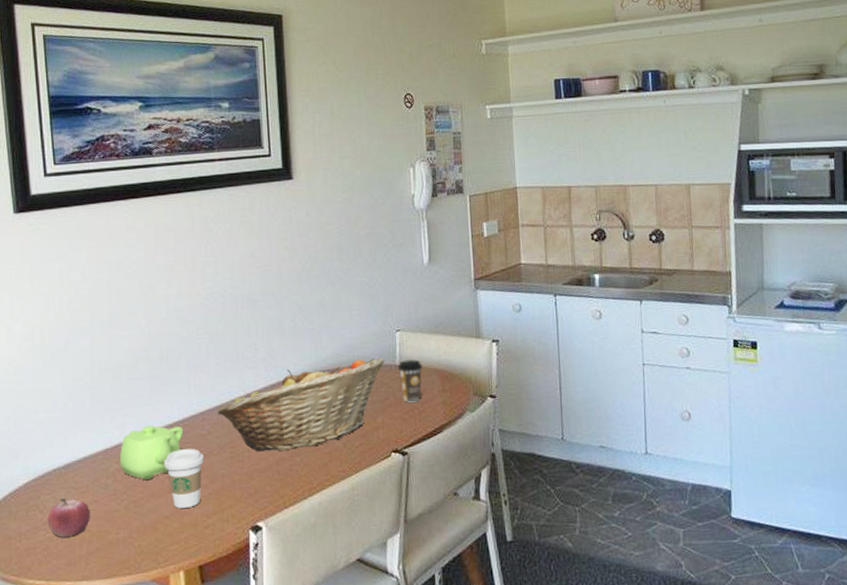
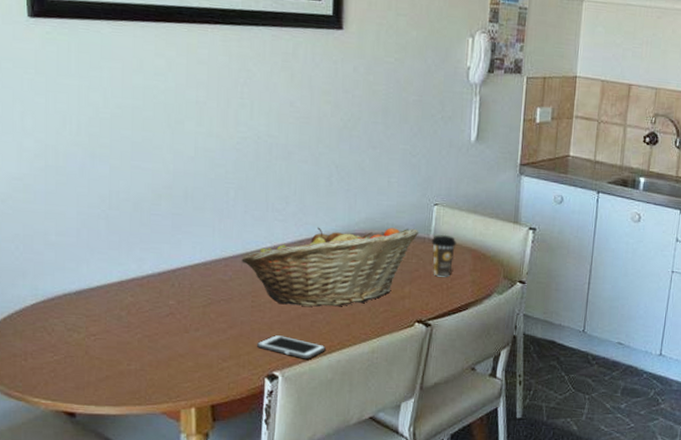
fruit: present [47,497,90,538] -> none [55,323,101,362]
teapot: present [120,425,184,481] -> none [136,263,205,318]
coffee cup: present [164,448,205,508] -> none [182,291,225,349]
cell phone: none [239,483,306,506] -> present [257,334,326,360]

